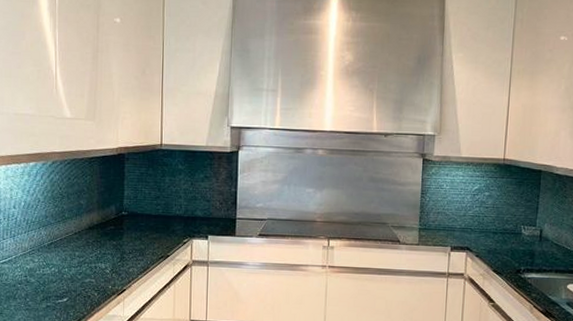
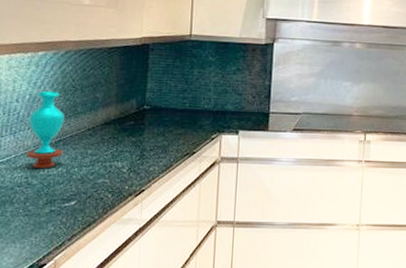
vase: none [24,198,55,268] -> present [26,90,64,168]

